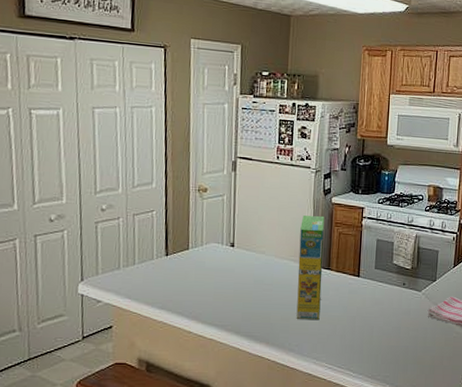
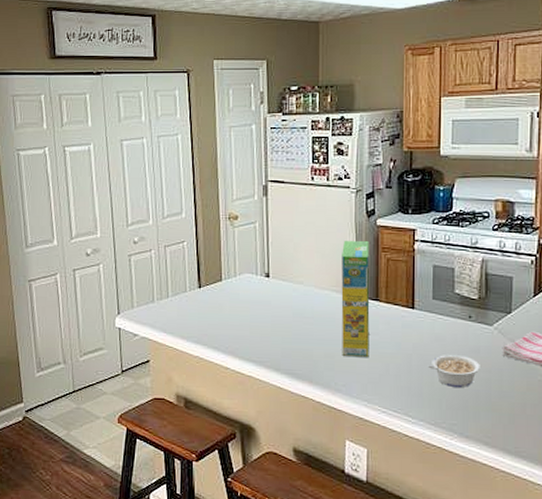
legume: none [368,317,410,344] -> present [428,355,480,387]

